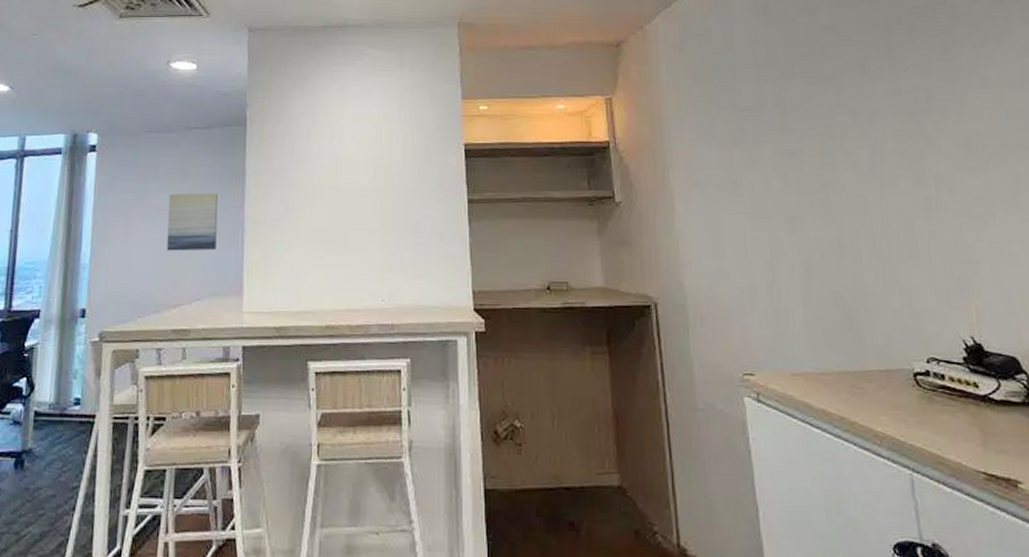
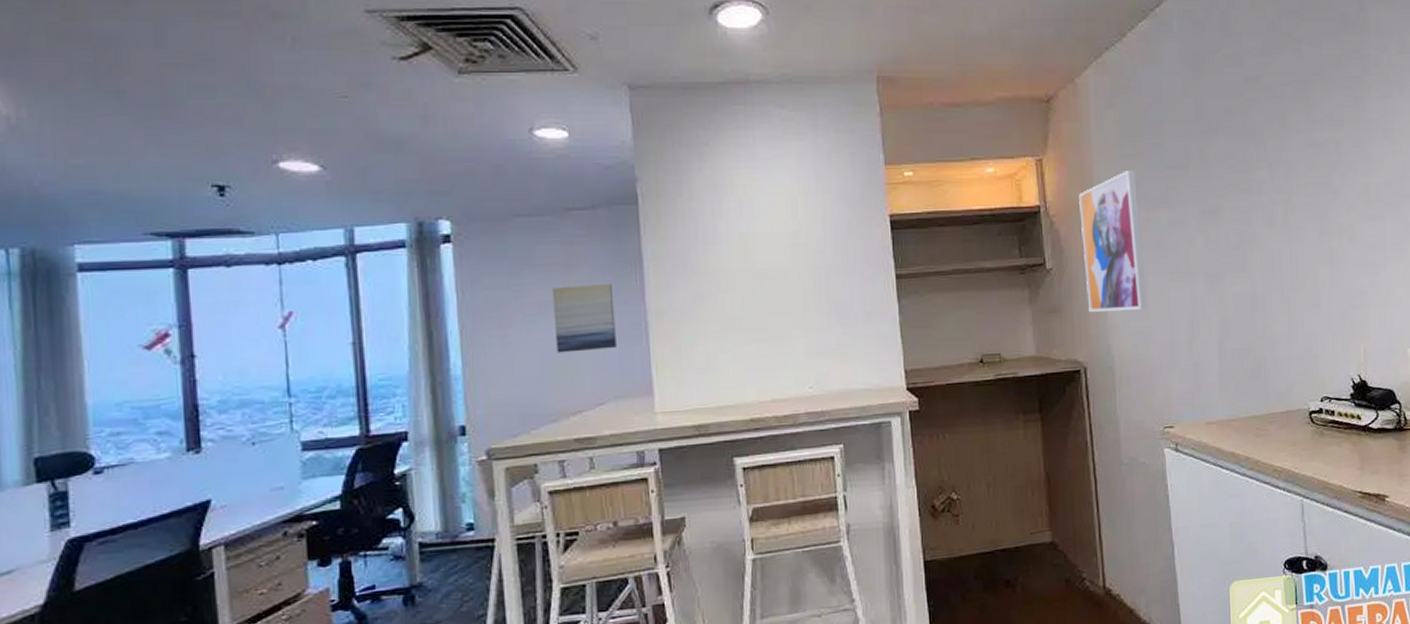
wall art: none [649,111,722,248] -> present [1079,170,1147,312]

